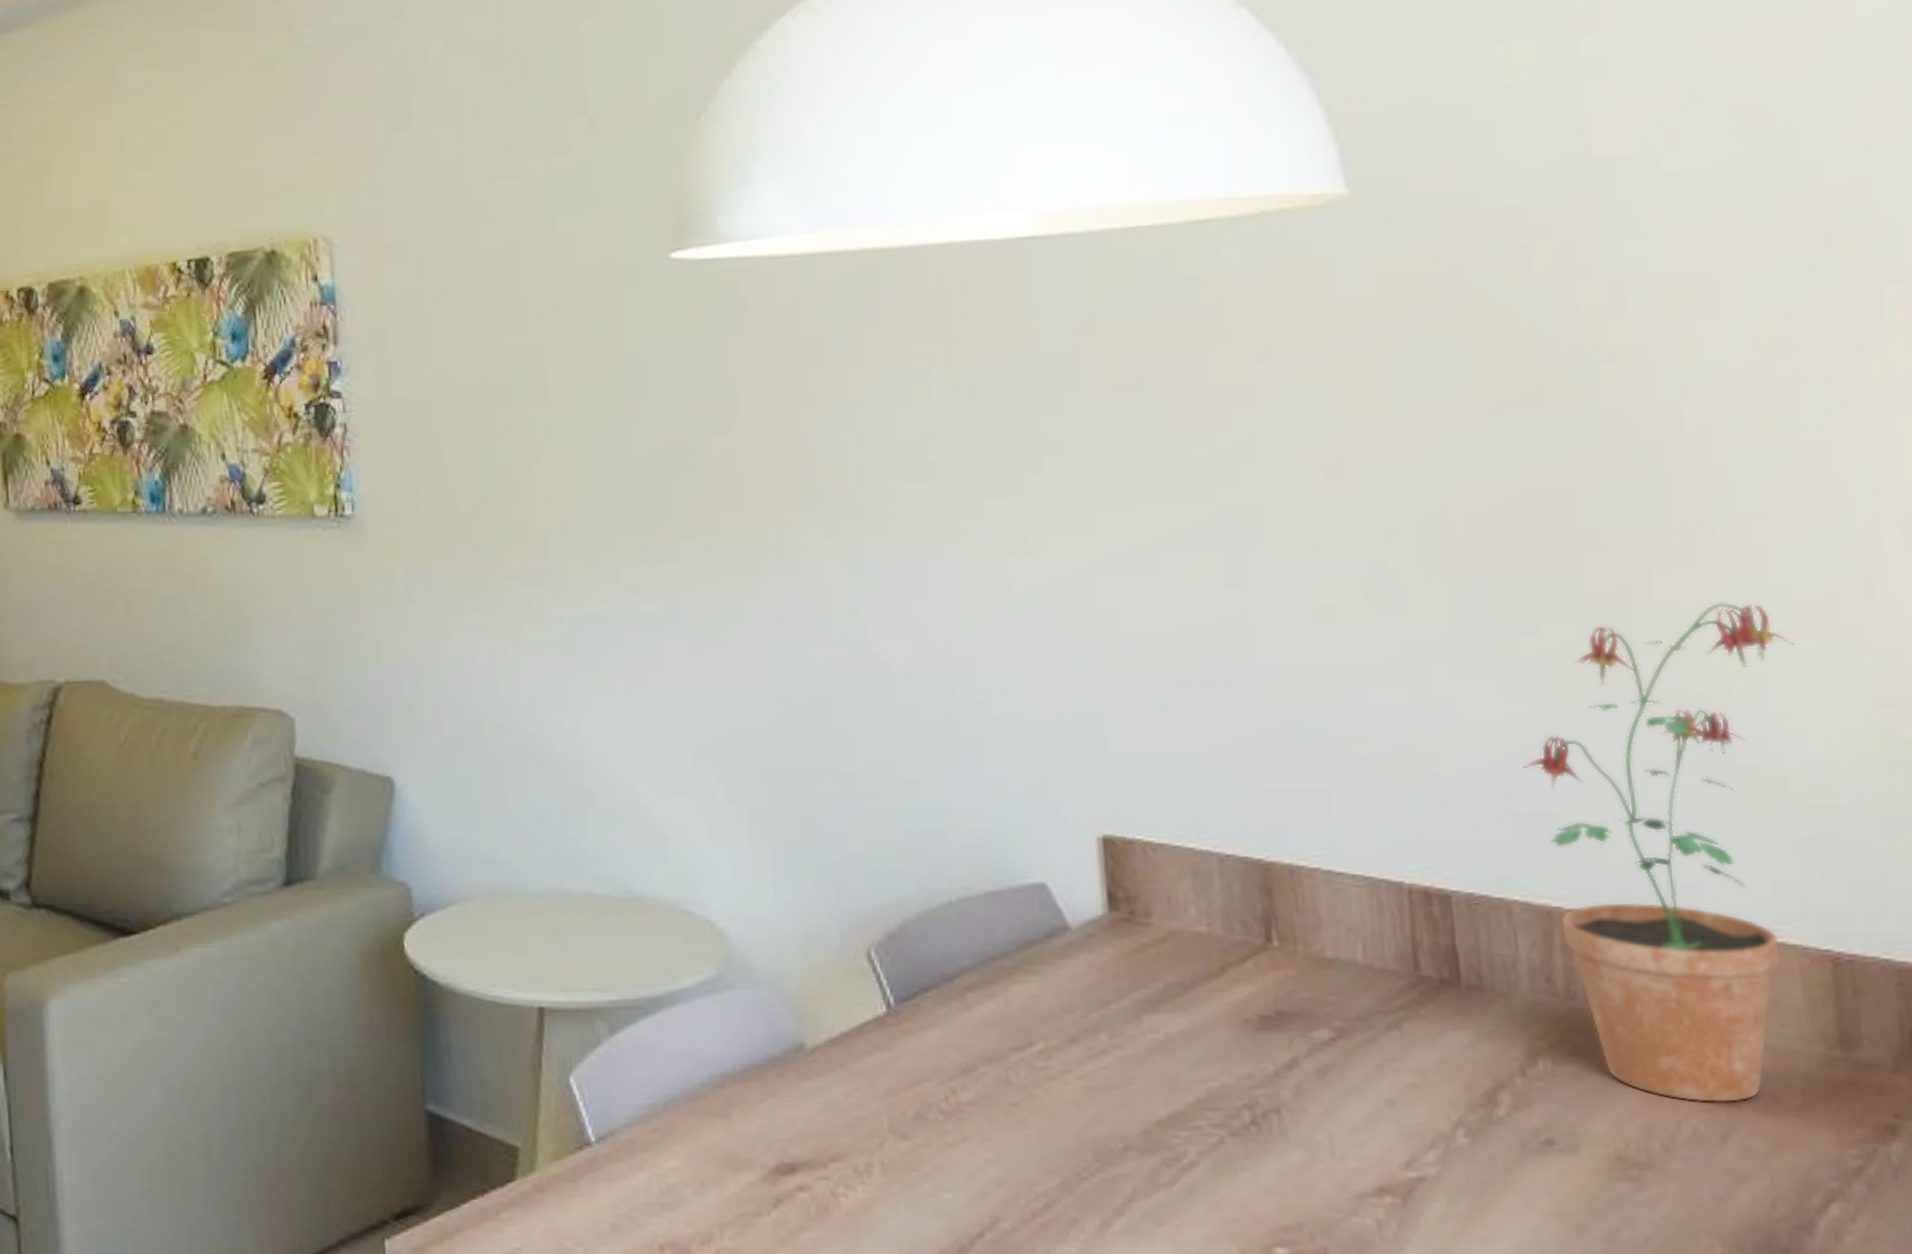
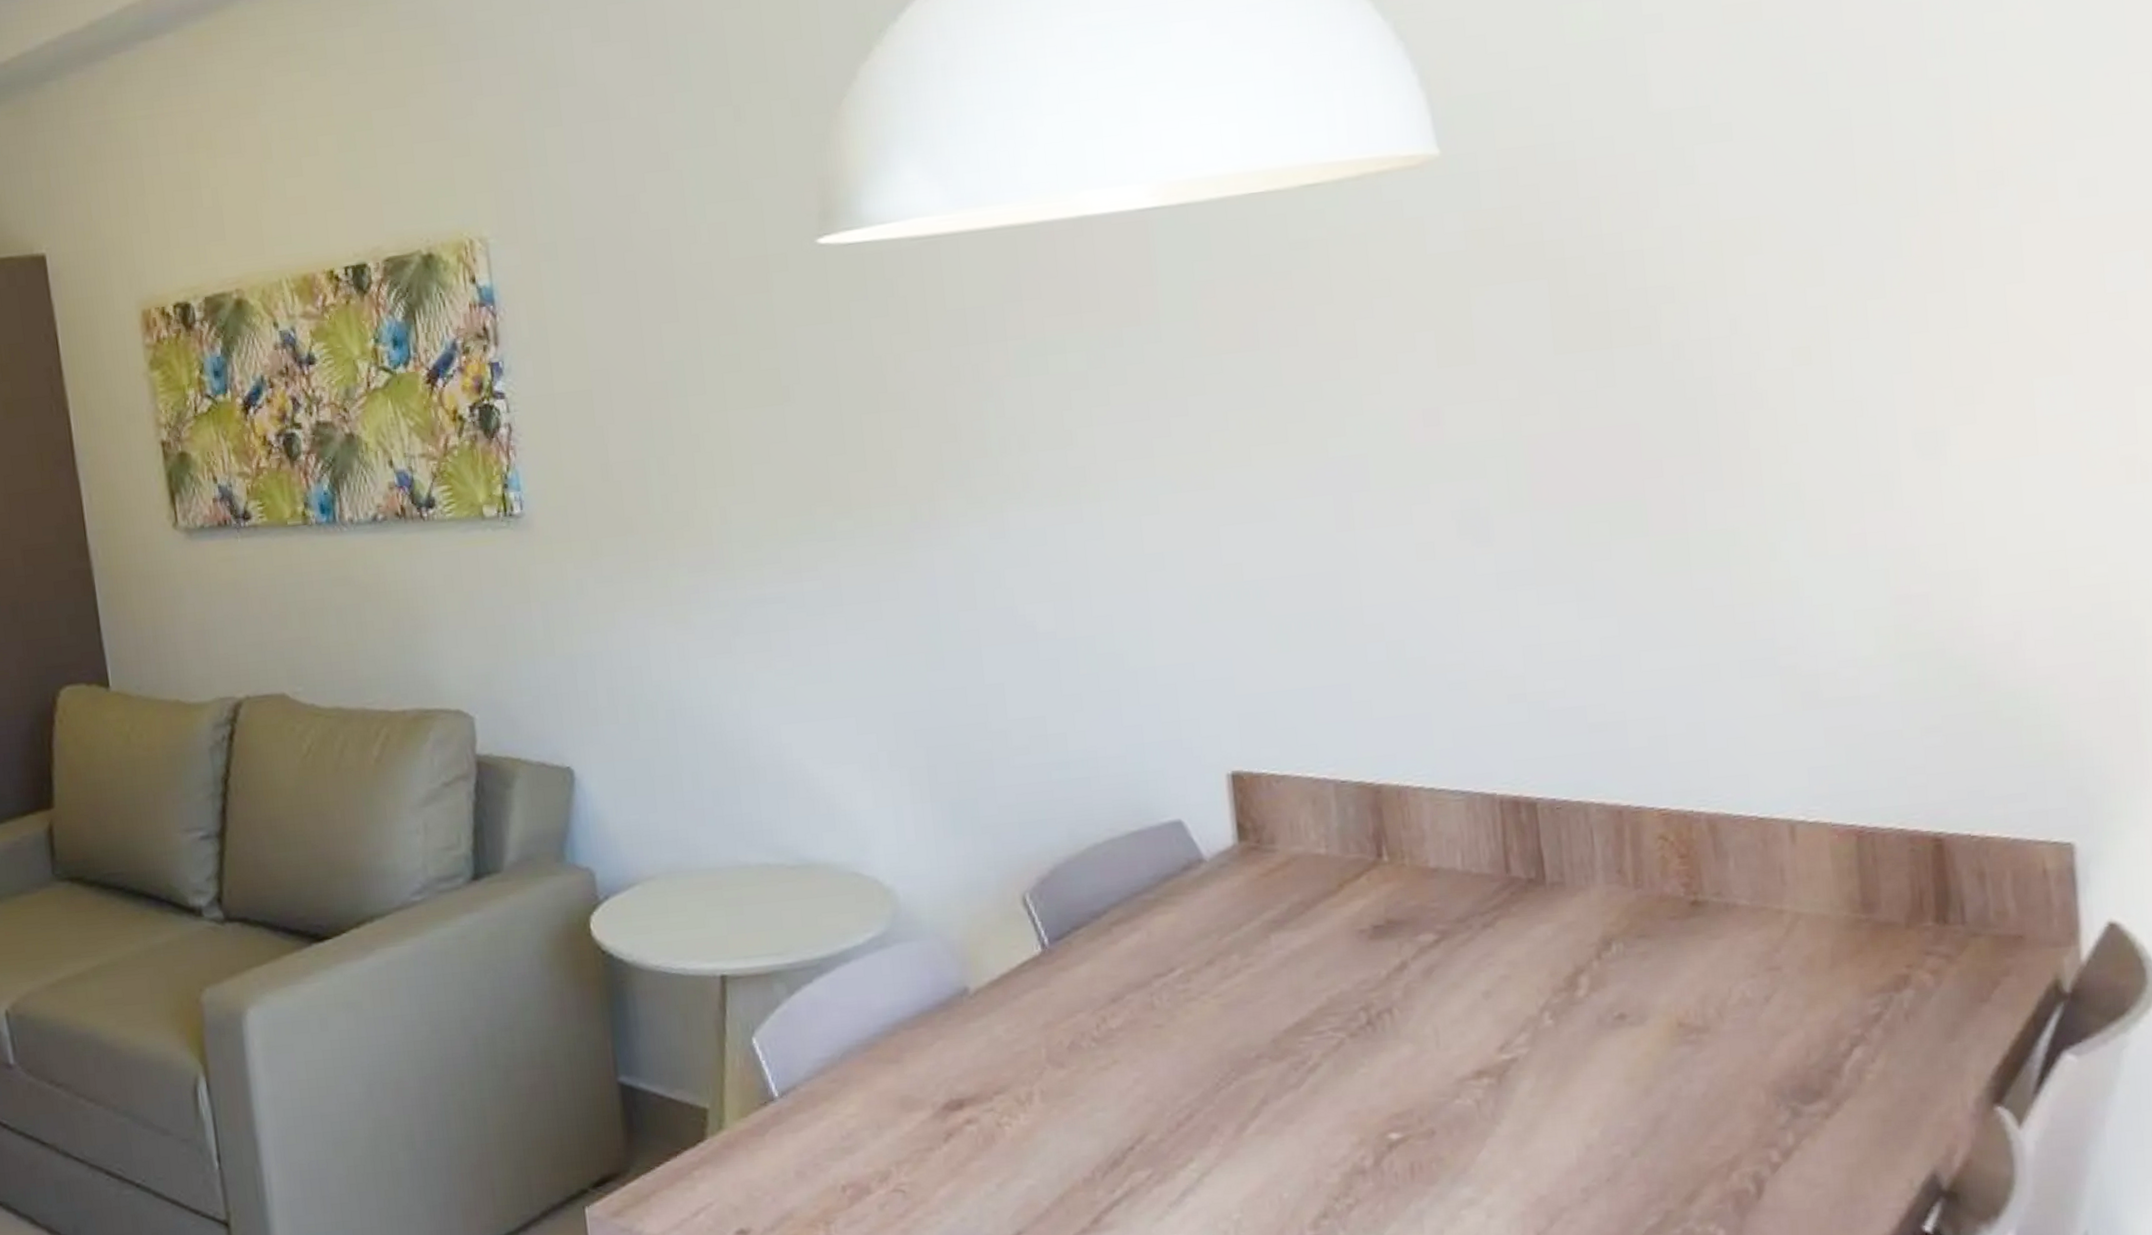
potted plant: present [1522,601,1795,1104] -> none [1596,517,1826,970]

